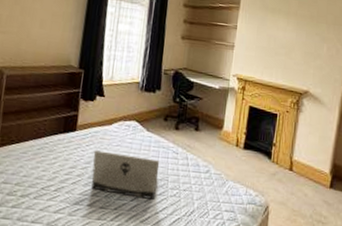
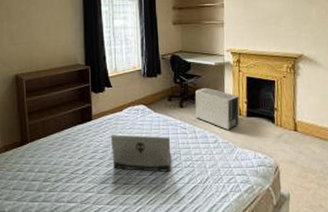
air purifier: none [190,111,239,162] -> present [195,87,240,131]

